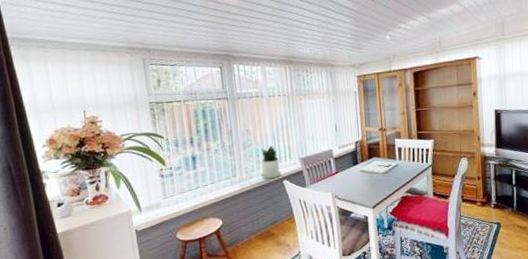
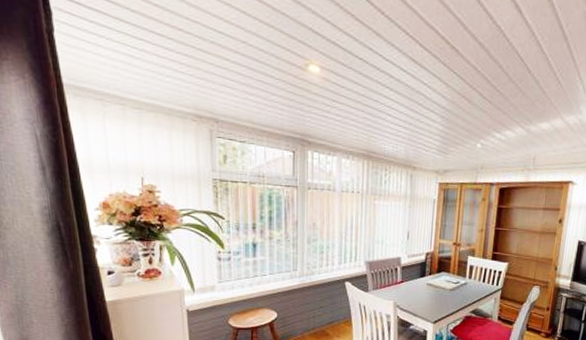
planter: present [260,145,282,179] -> none [322,244,345,279]

